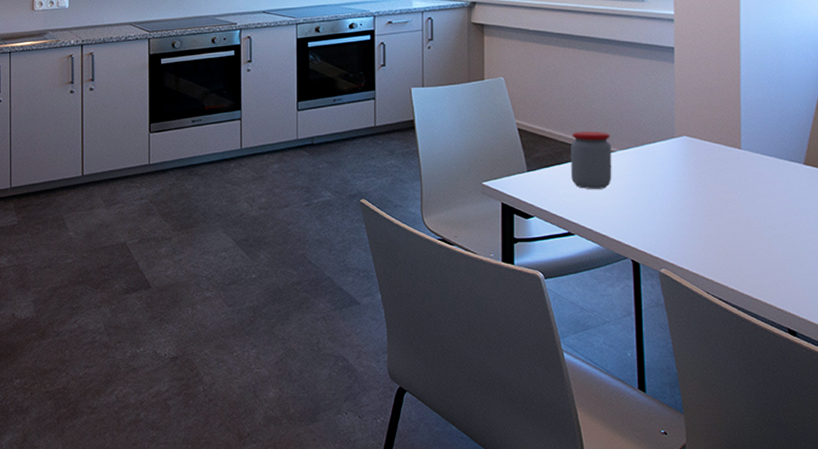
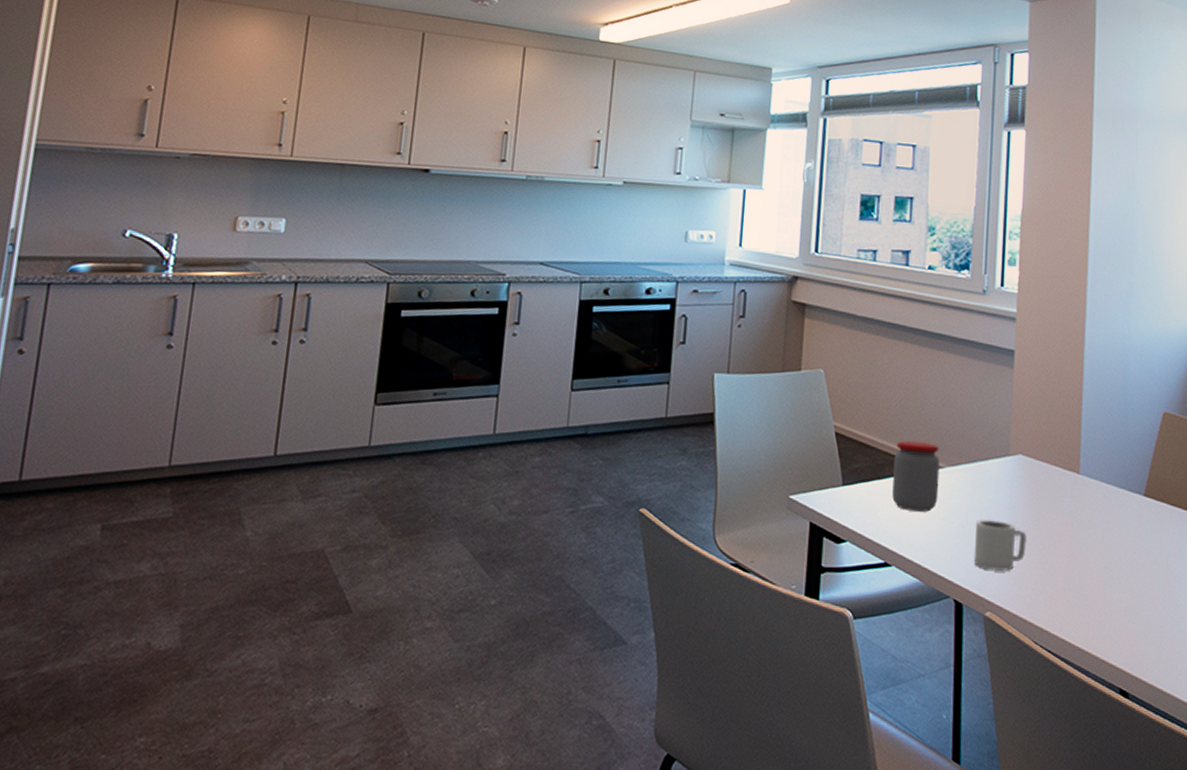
cup: none [647,193,695,234] -> present [973,520,1027,571]

